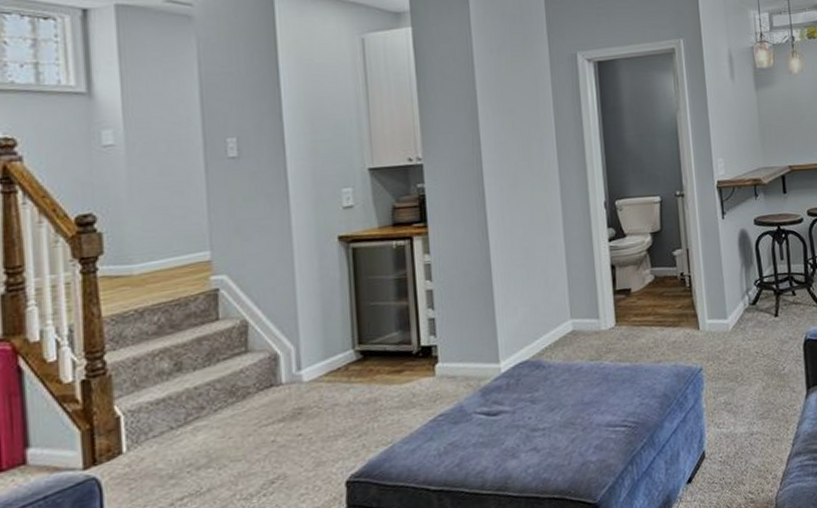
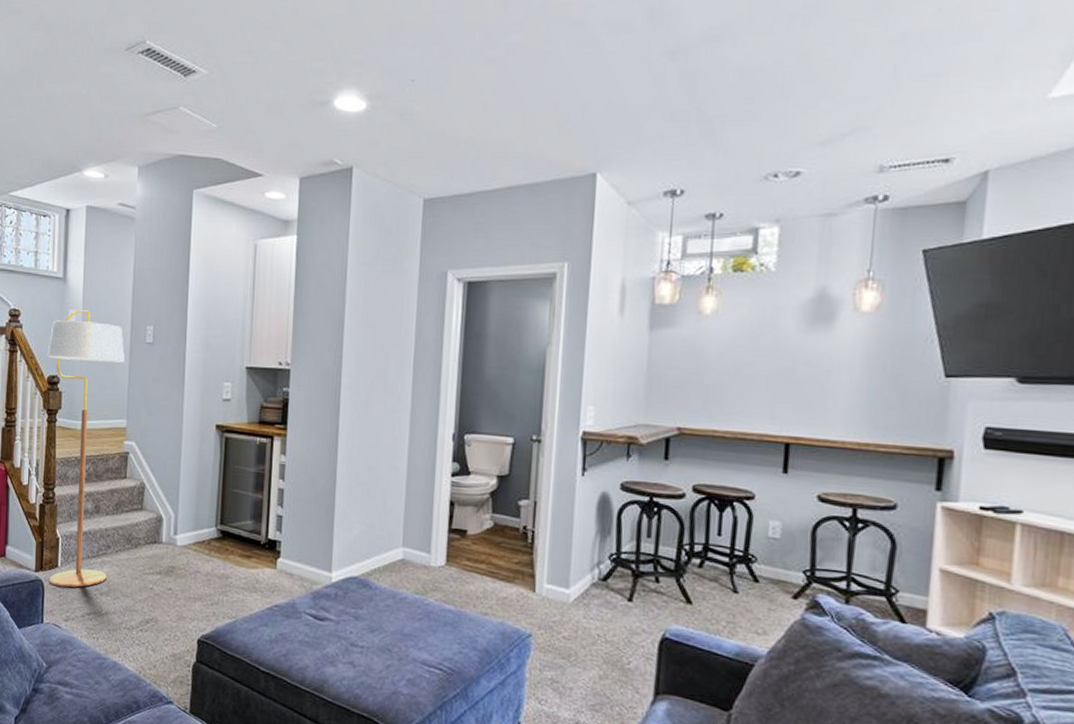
floor lamp: none [70,128,204,479] -> present [47,310,125,588]

